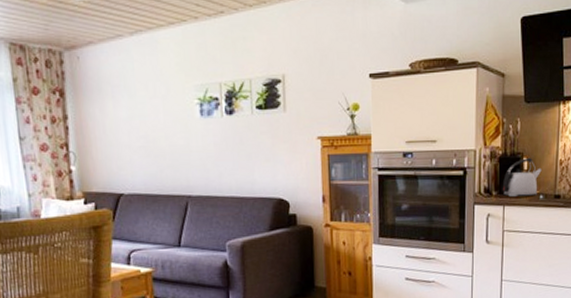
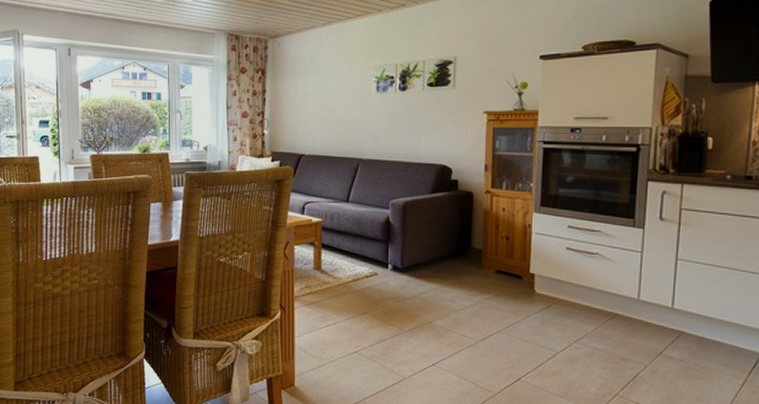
kettle: present [502,158,542,197] -> none [681,138,730,175]

